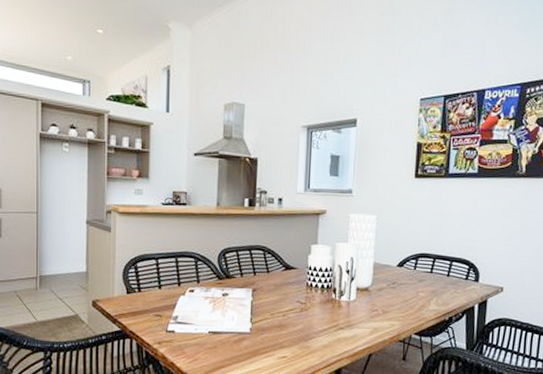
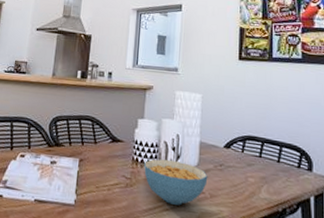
cereal bowl: none [319,282,381,323] -> present [144,159,208,206]

